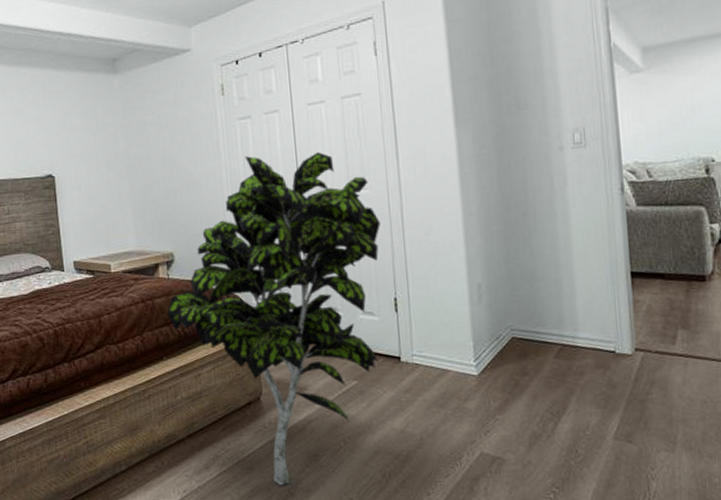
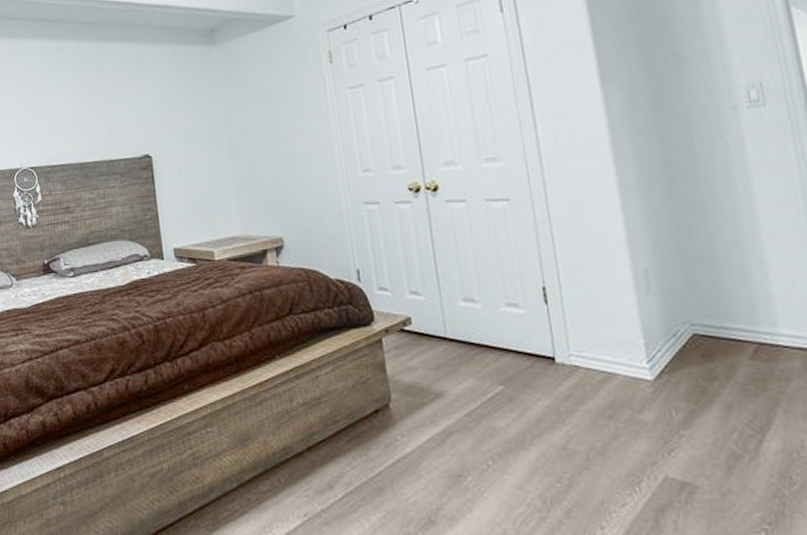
indoor plant: present [167,152,381,486] -> none [278,121,530,512]

